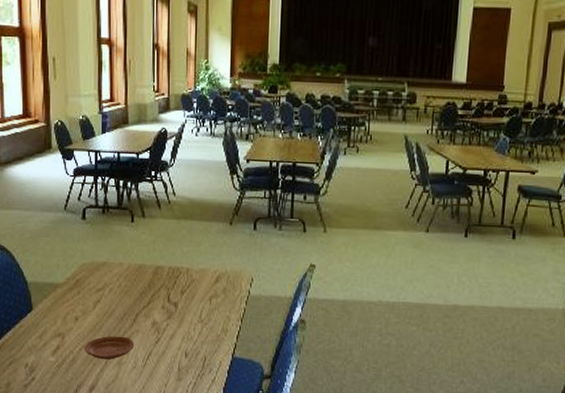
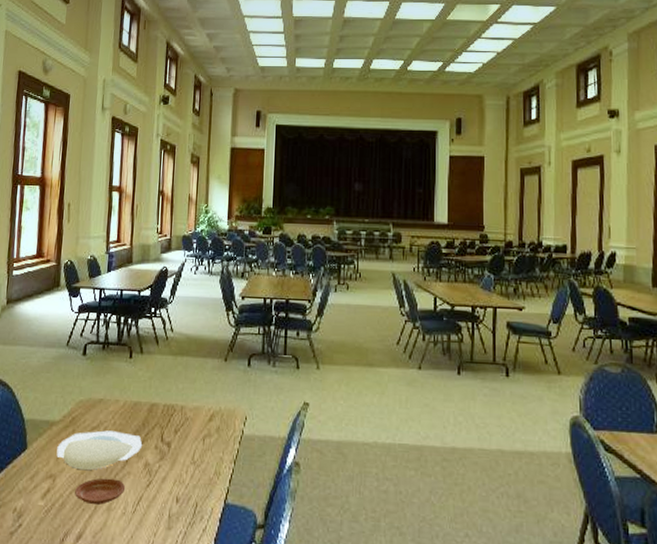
plate: none [63,292,150,329] -> present [56,430,143,470]

